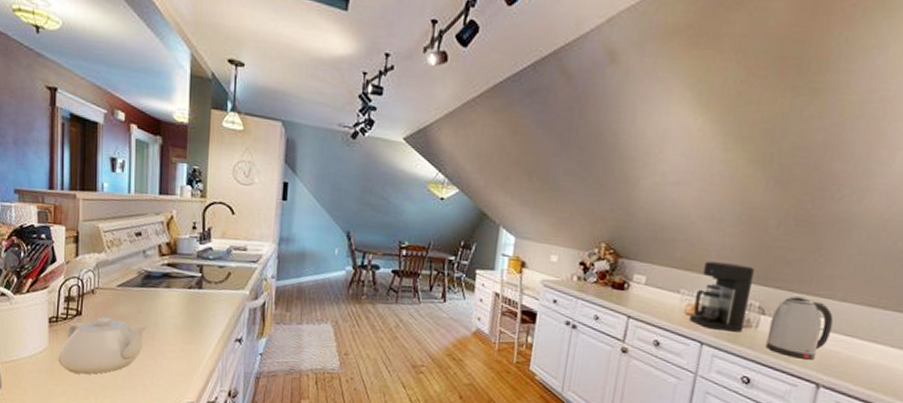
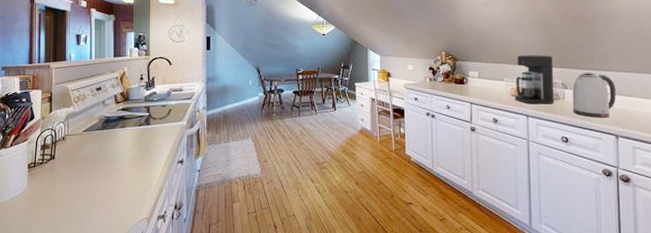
teapot: present [58,316,148,375] -> none [36,157,109,207]

